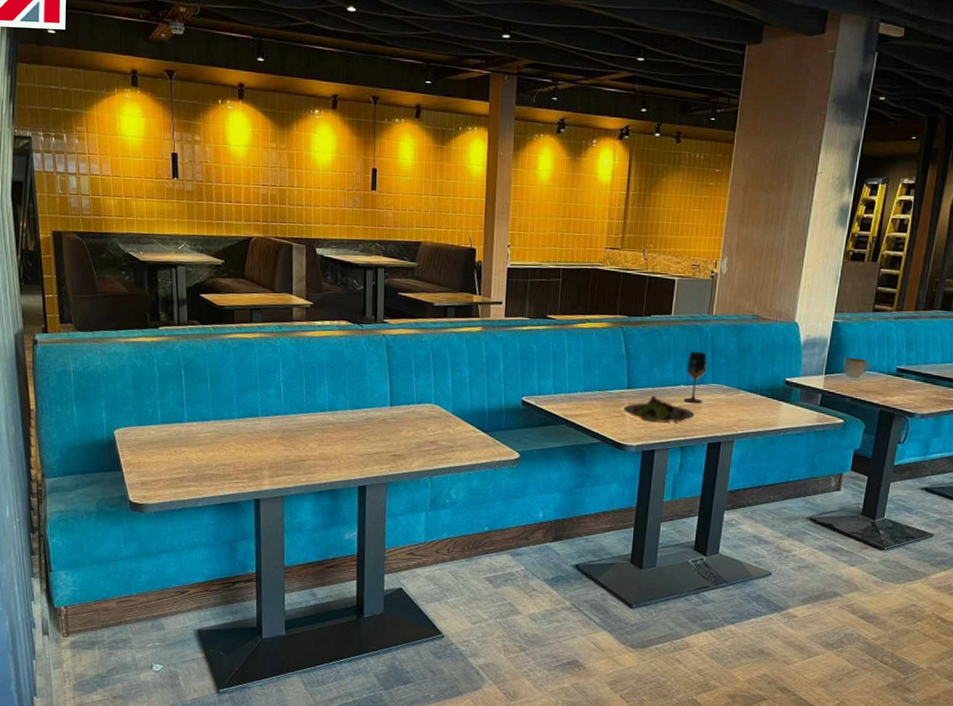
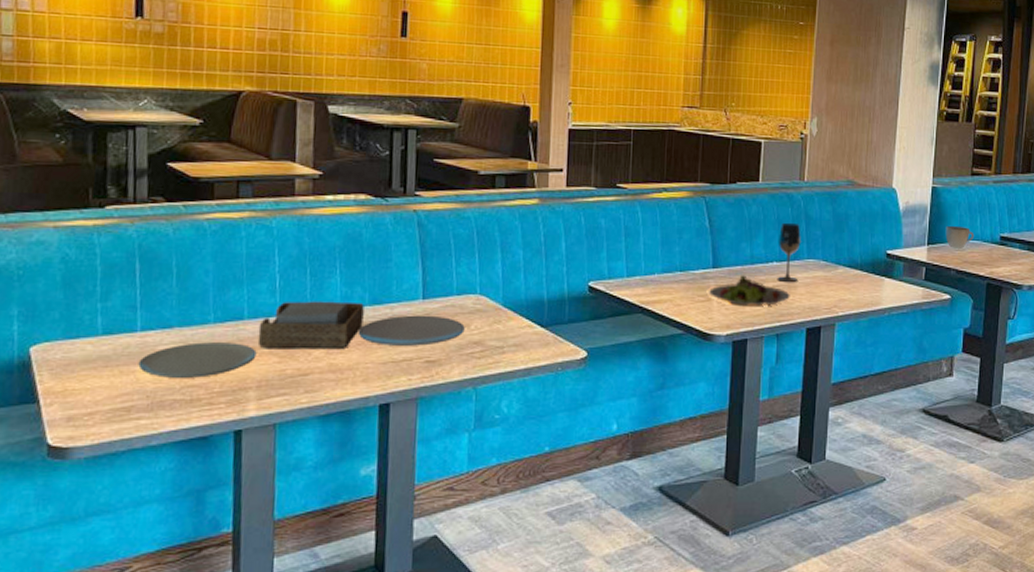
plate: none [187,432,269,459] -> present [138,342,257,378]
napkin holder: none [269,404,347,442] -> present [257,301,365,348]
plate: none [341,418,423,443] -> present [358,315,465,346]

